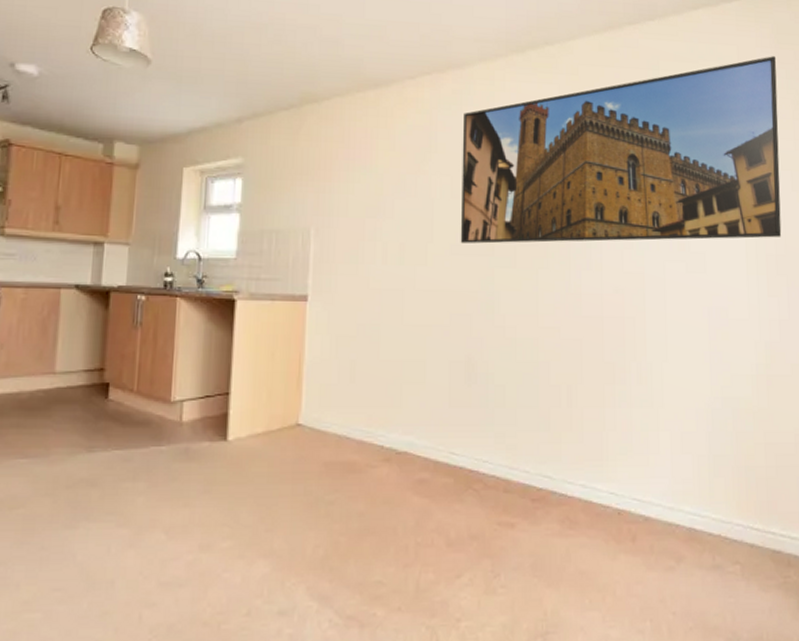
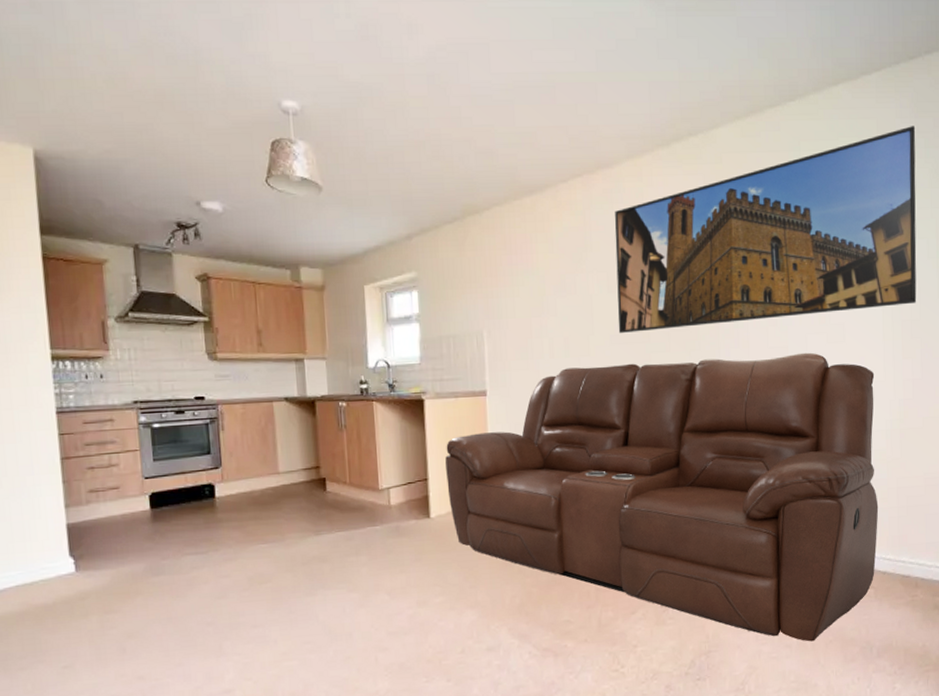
sofa: none [251,277,745,628] -> present [445,352,879,642]

